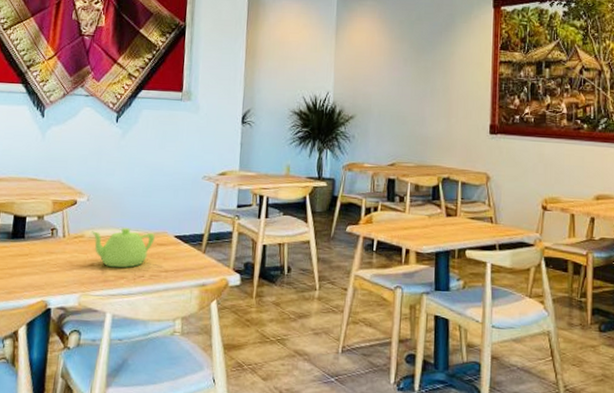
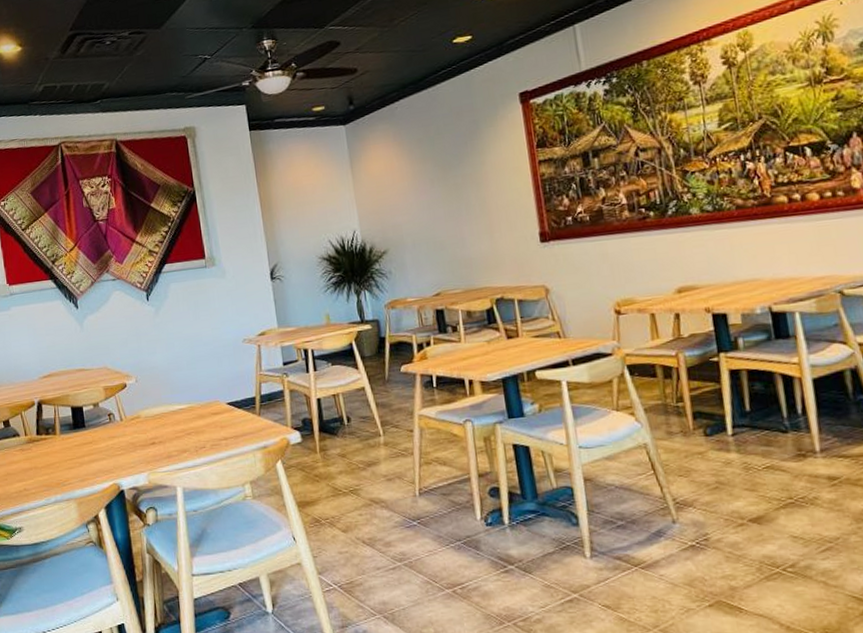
teapot: present [91,227,155,268] -> none [145,402,209,444]

